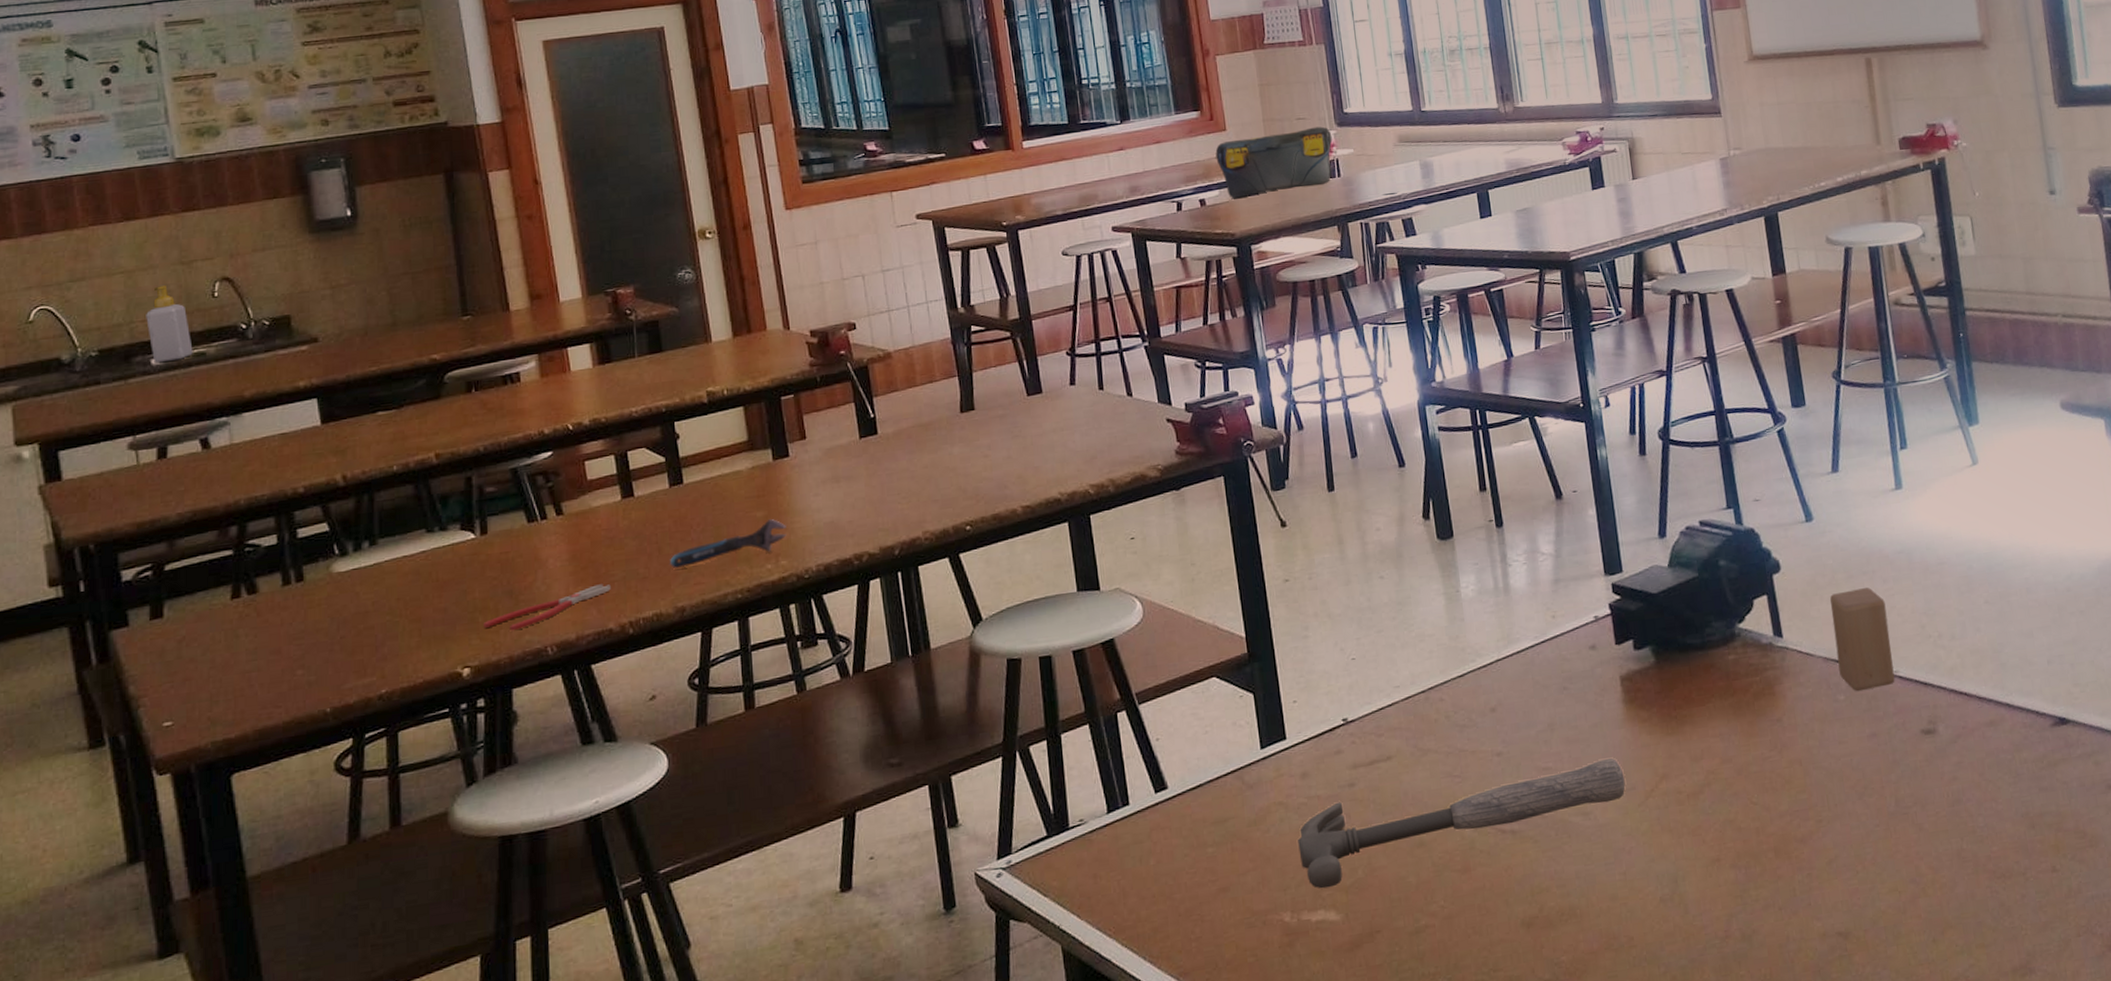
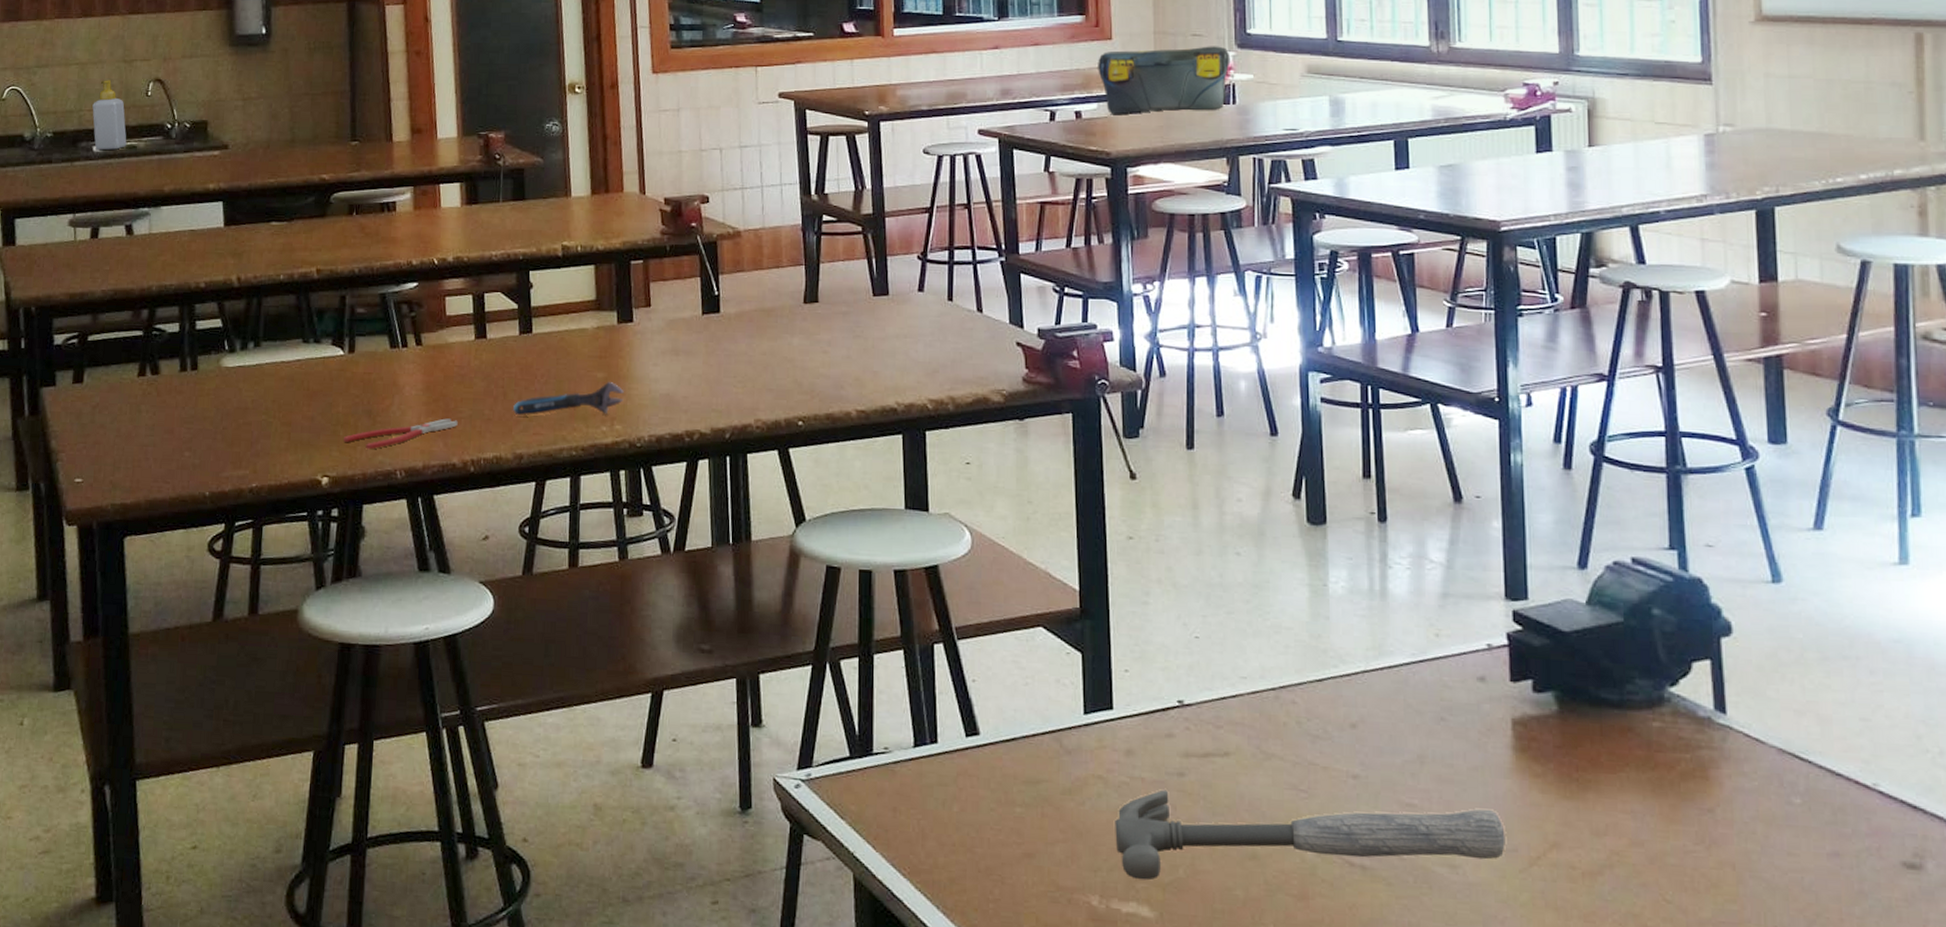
wooden block: present [1829,587,1895,692] -> none [1793,674,1873,799]

